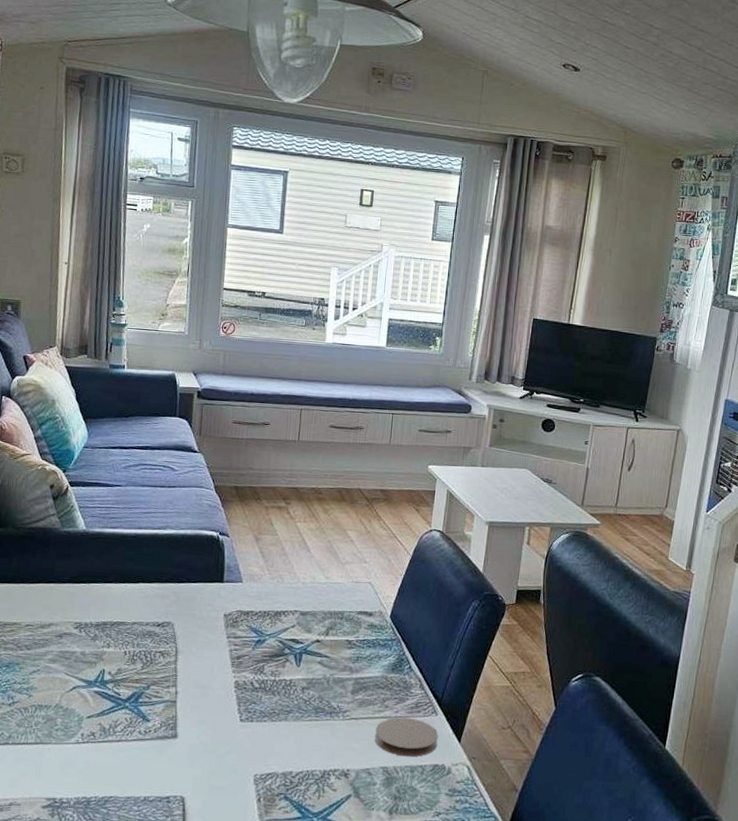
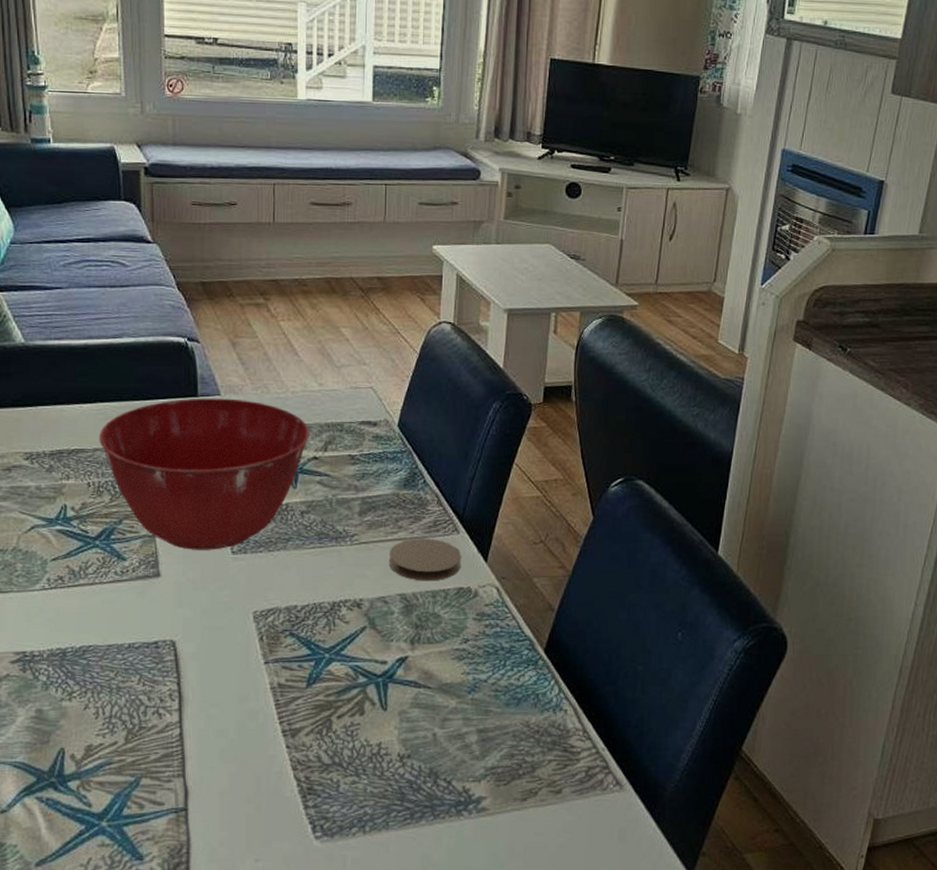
mixing bowl: none [137,583,315,717] -> present [99,398,310,550]

